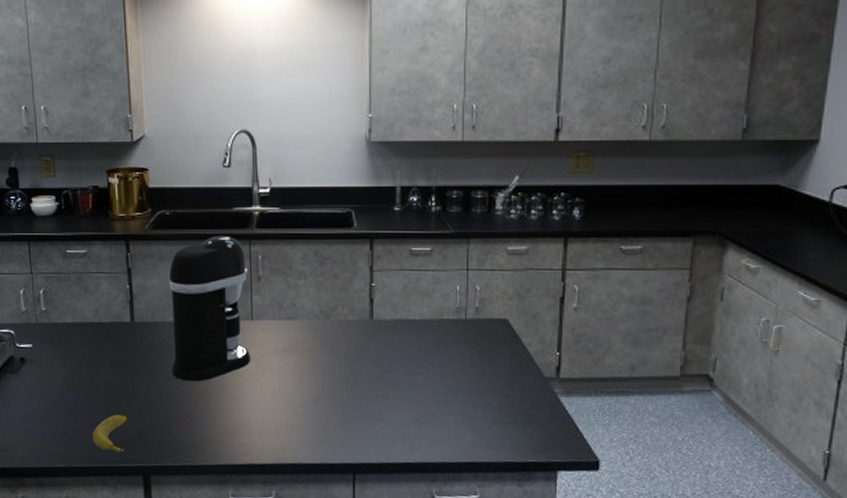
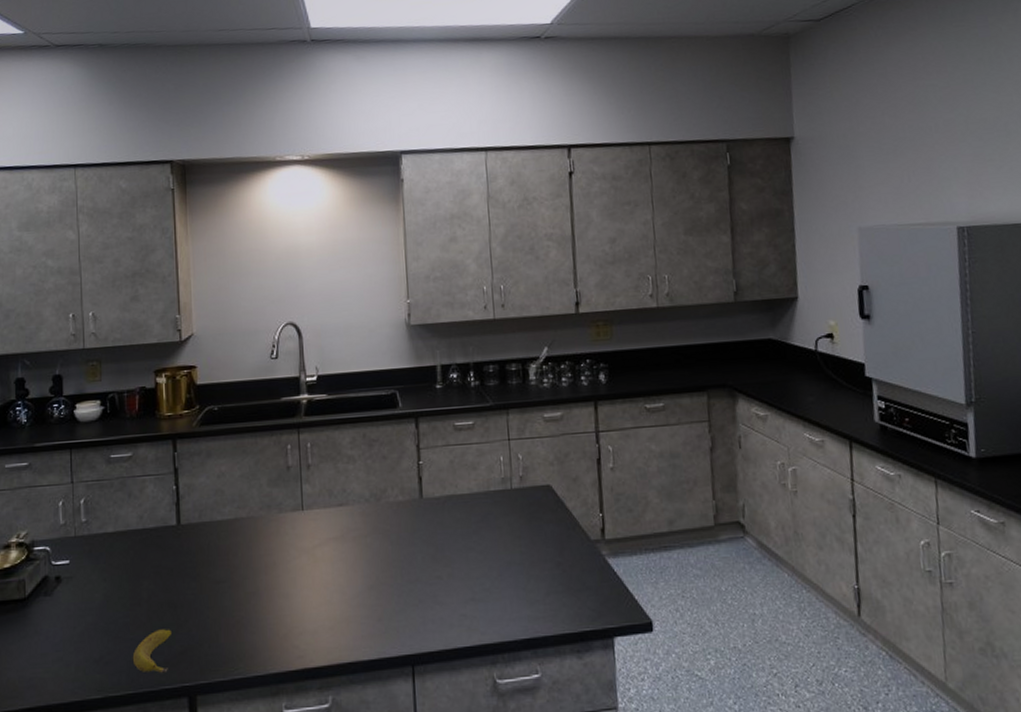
coffee maker: present [168,235,251,382] -> none [216,426,303,583]

